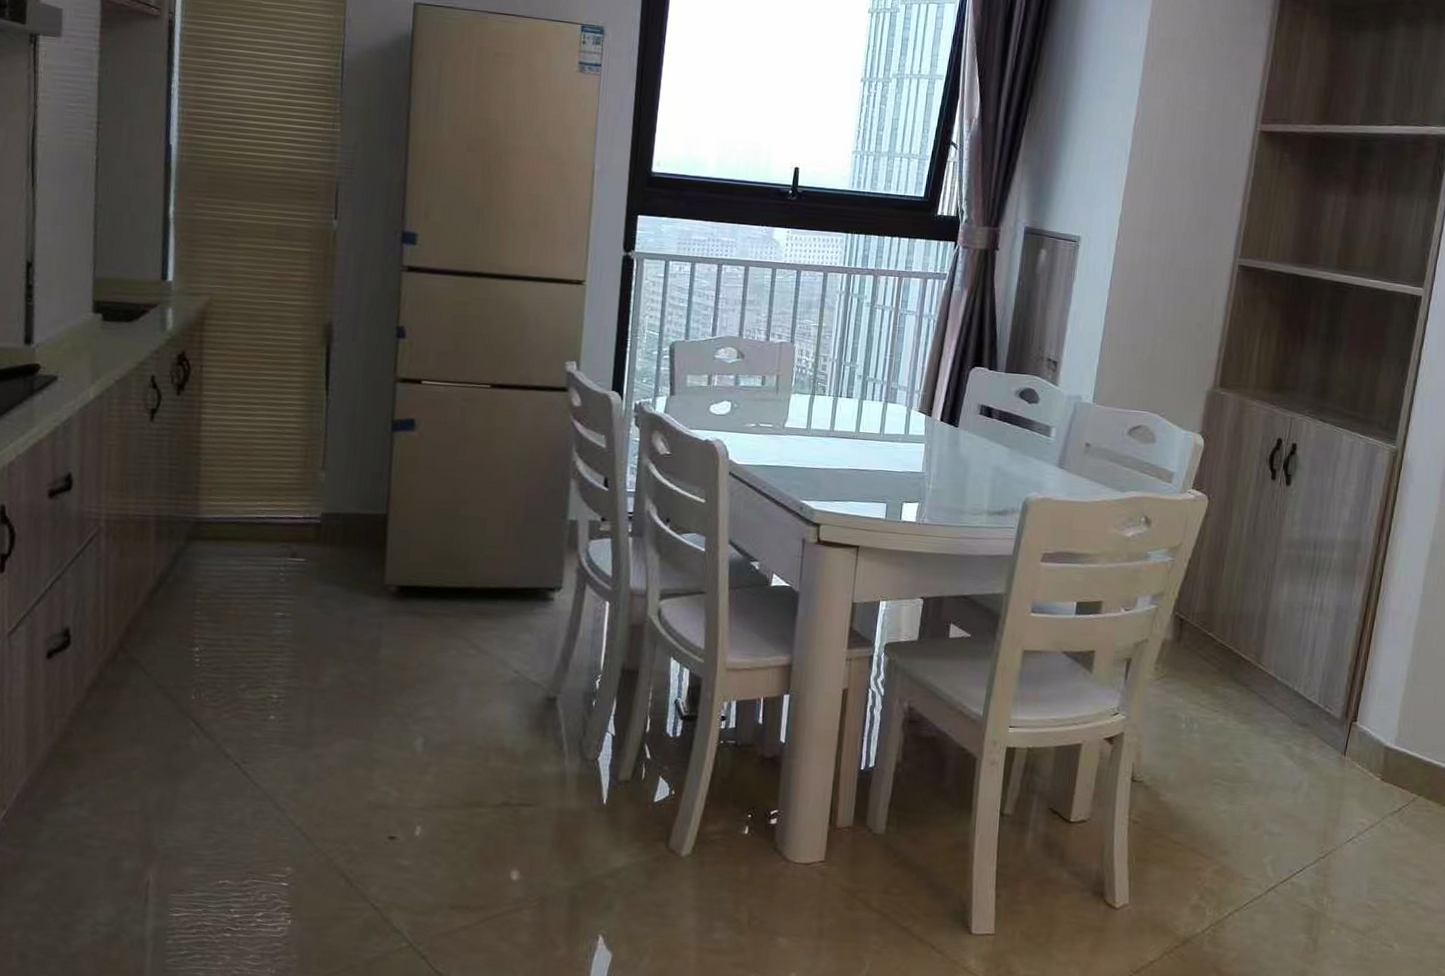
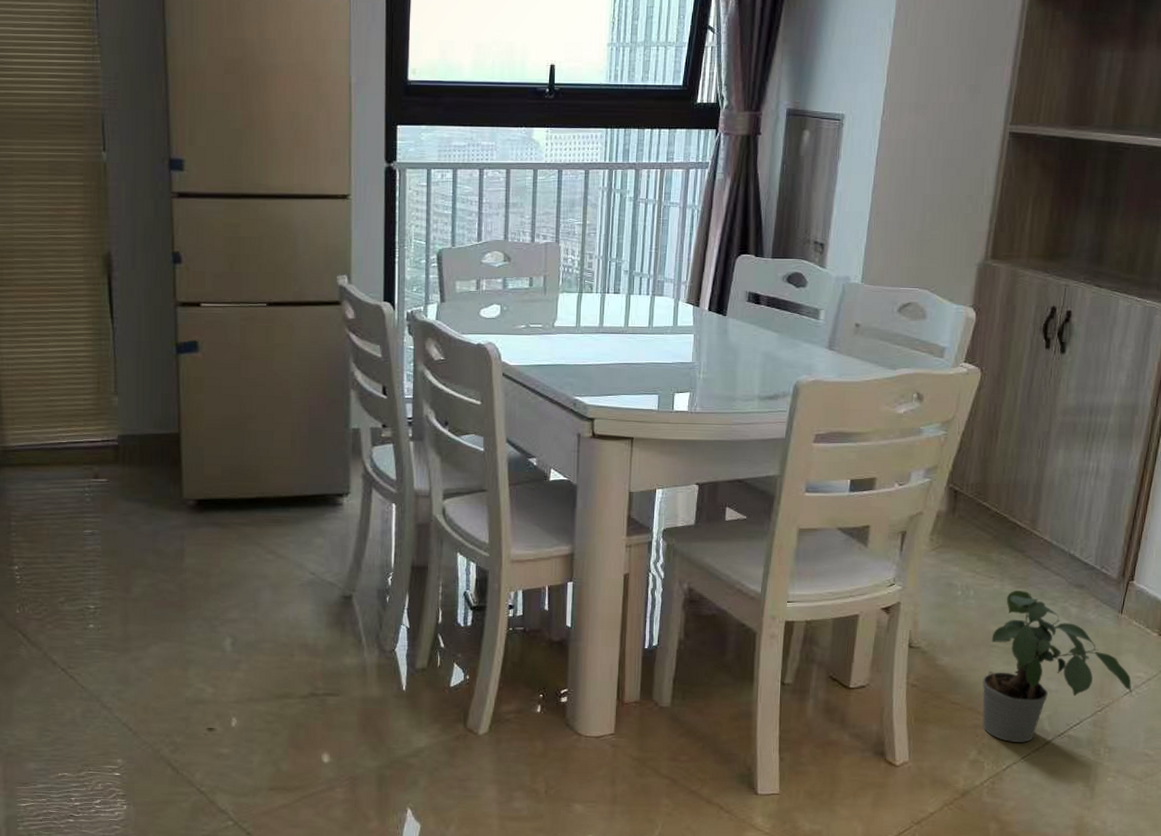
potted plant: none [1204,725,1355,888] -> present [982,590,1132,743]

